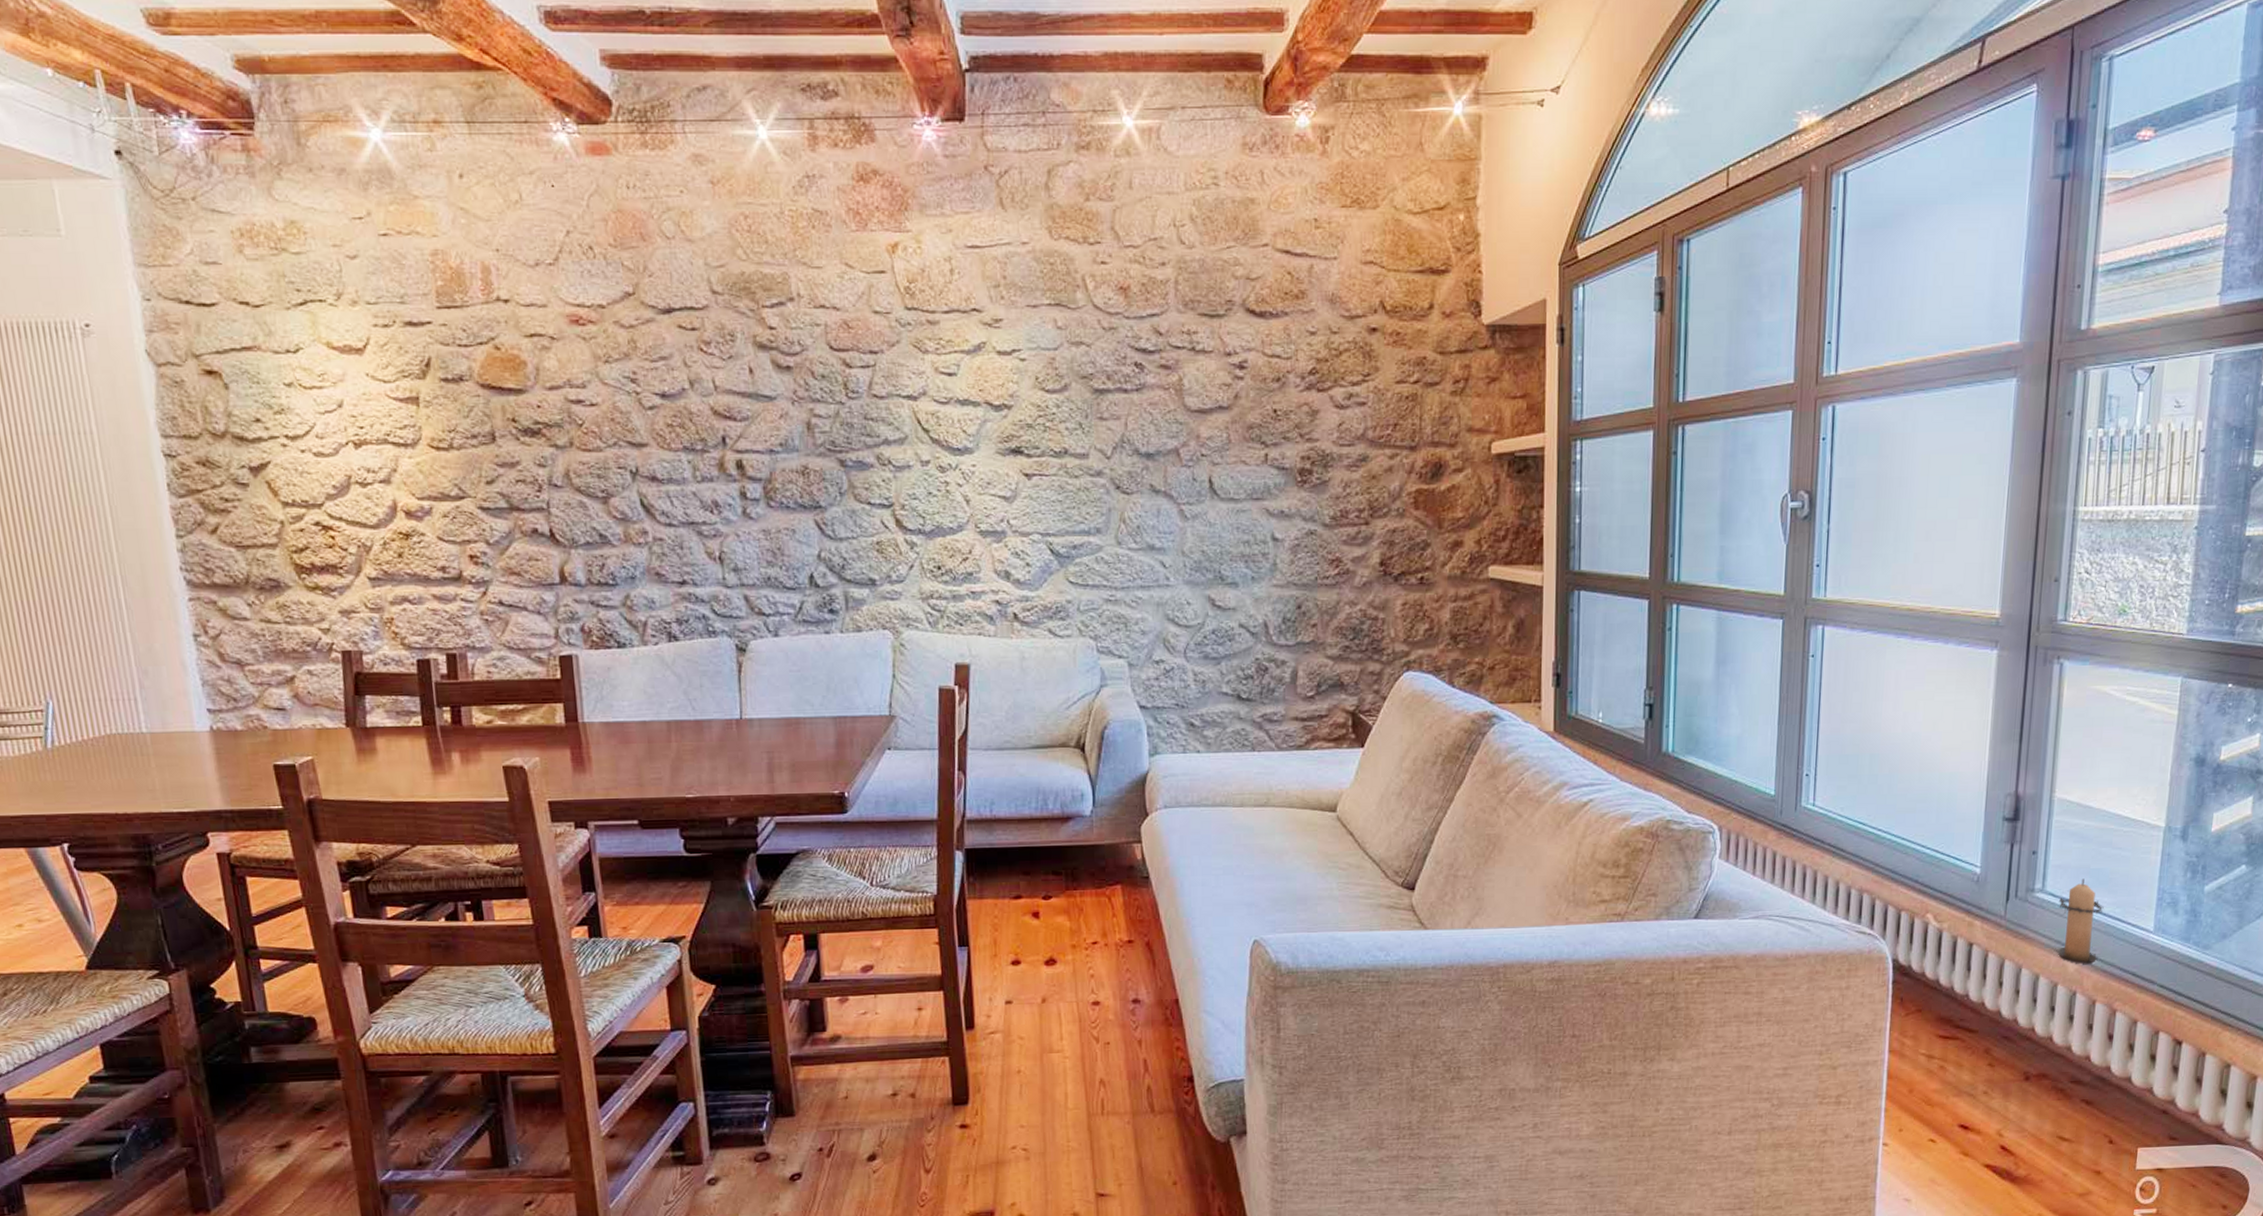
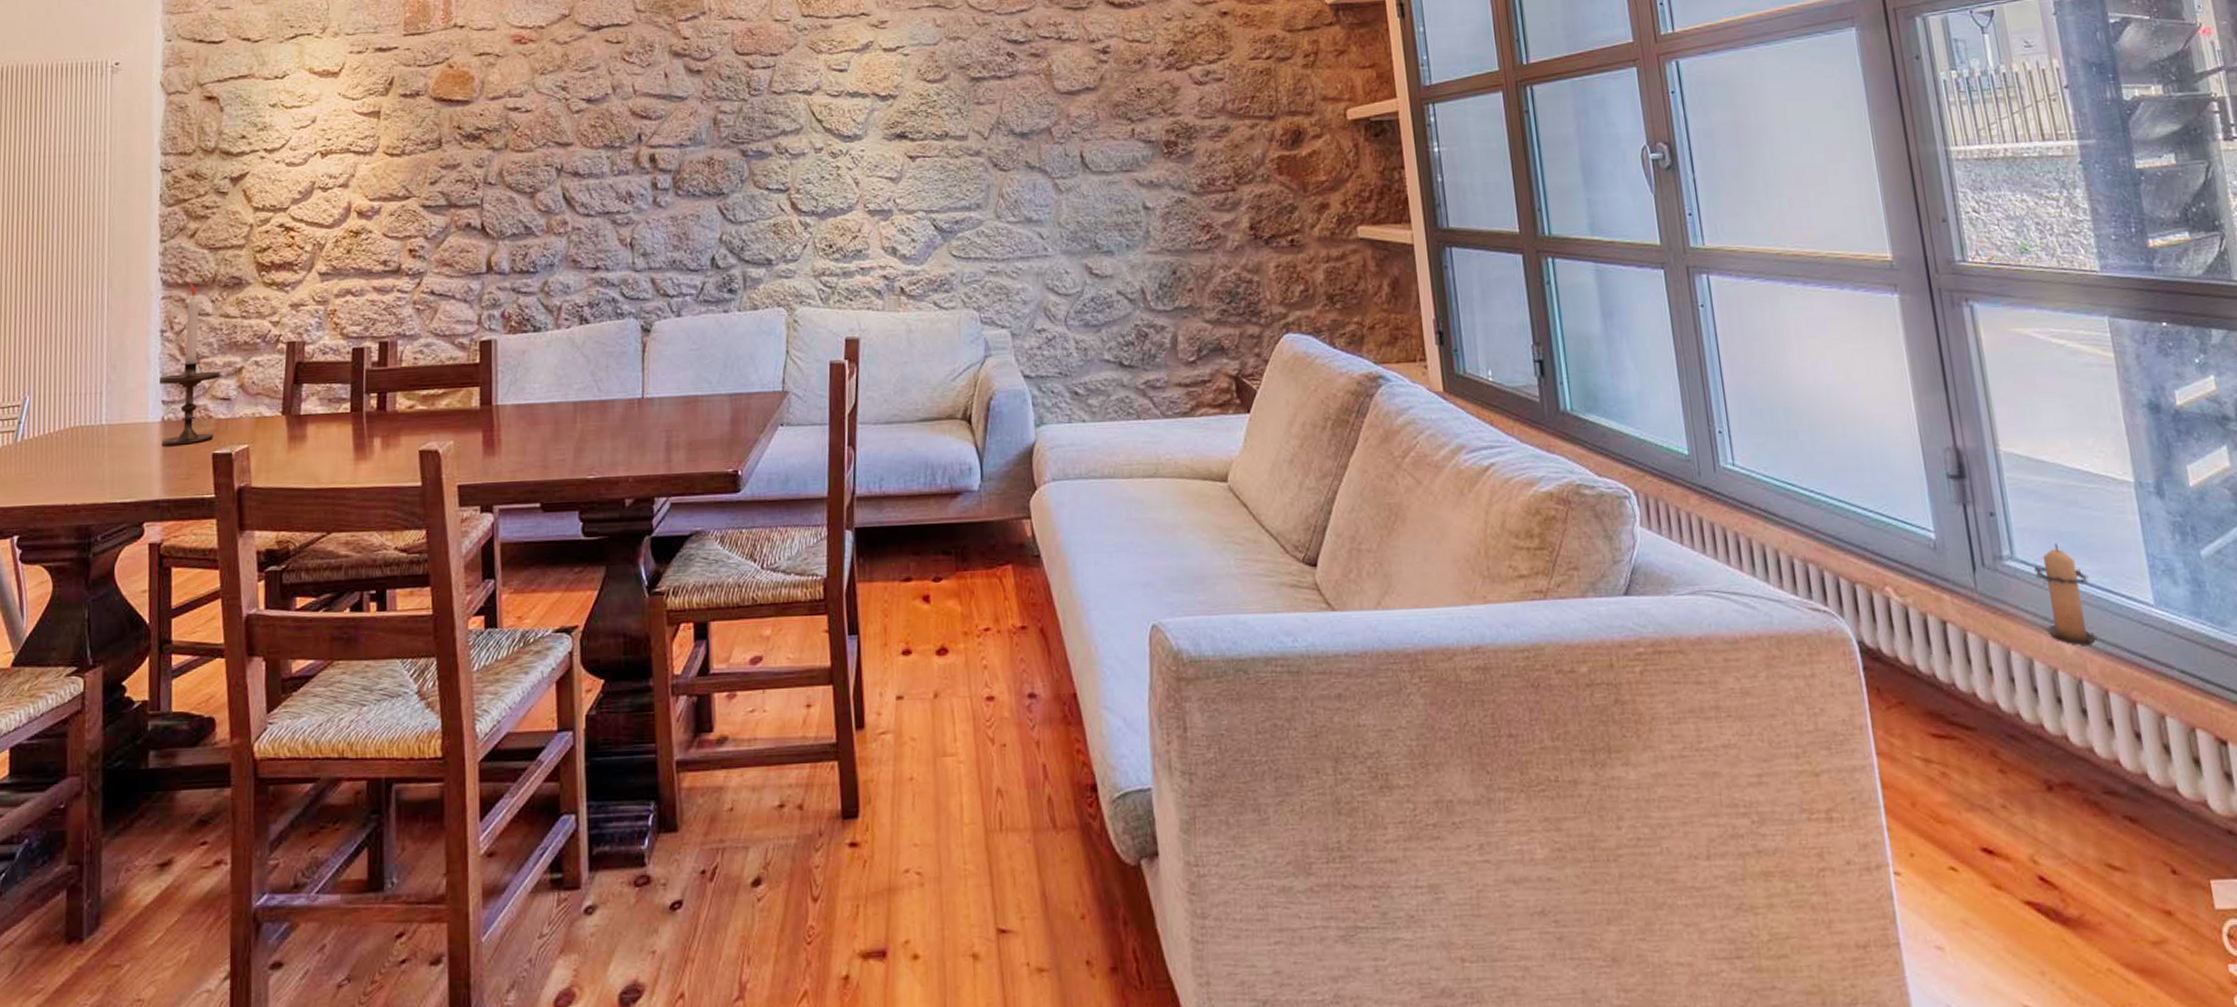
candlestick: none [200,582,272,757] -> present [159,281,221,447]

